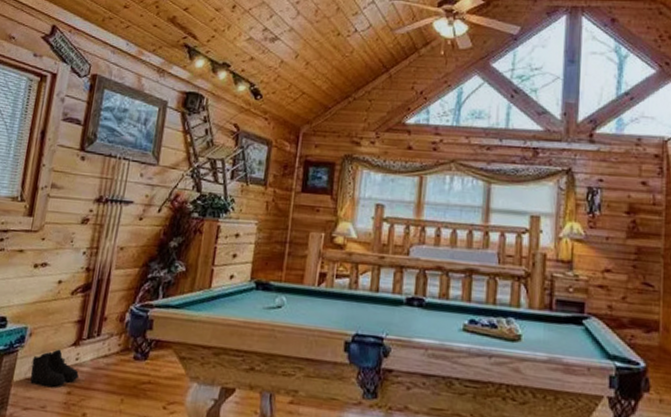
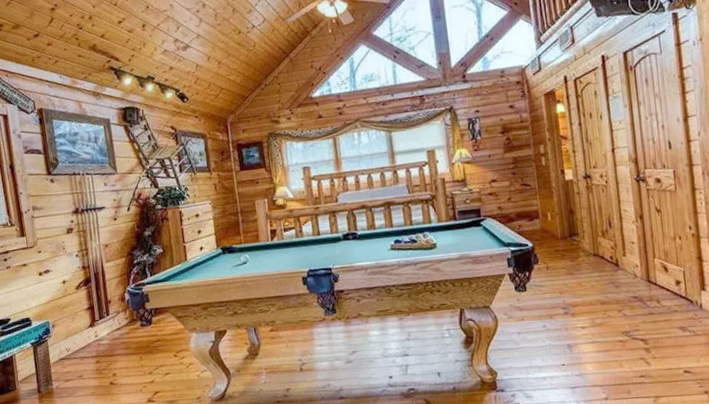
boots: present [30,349,80,388] -> none [60,332,102,362]

